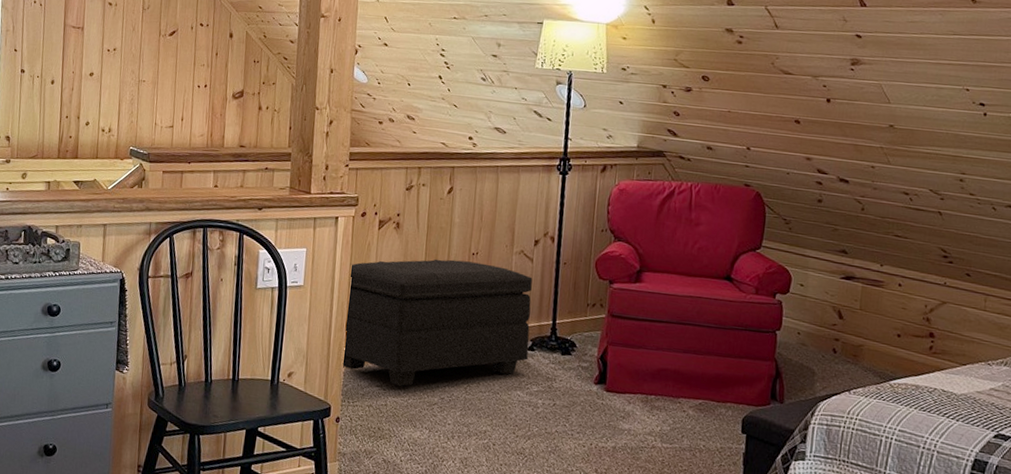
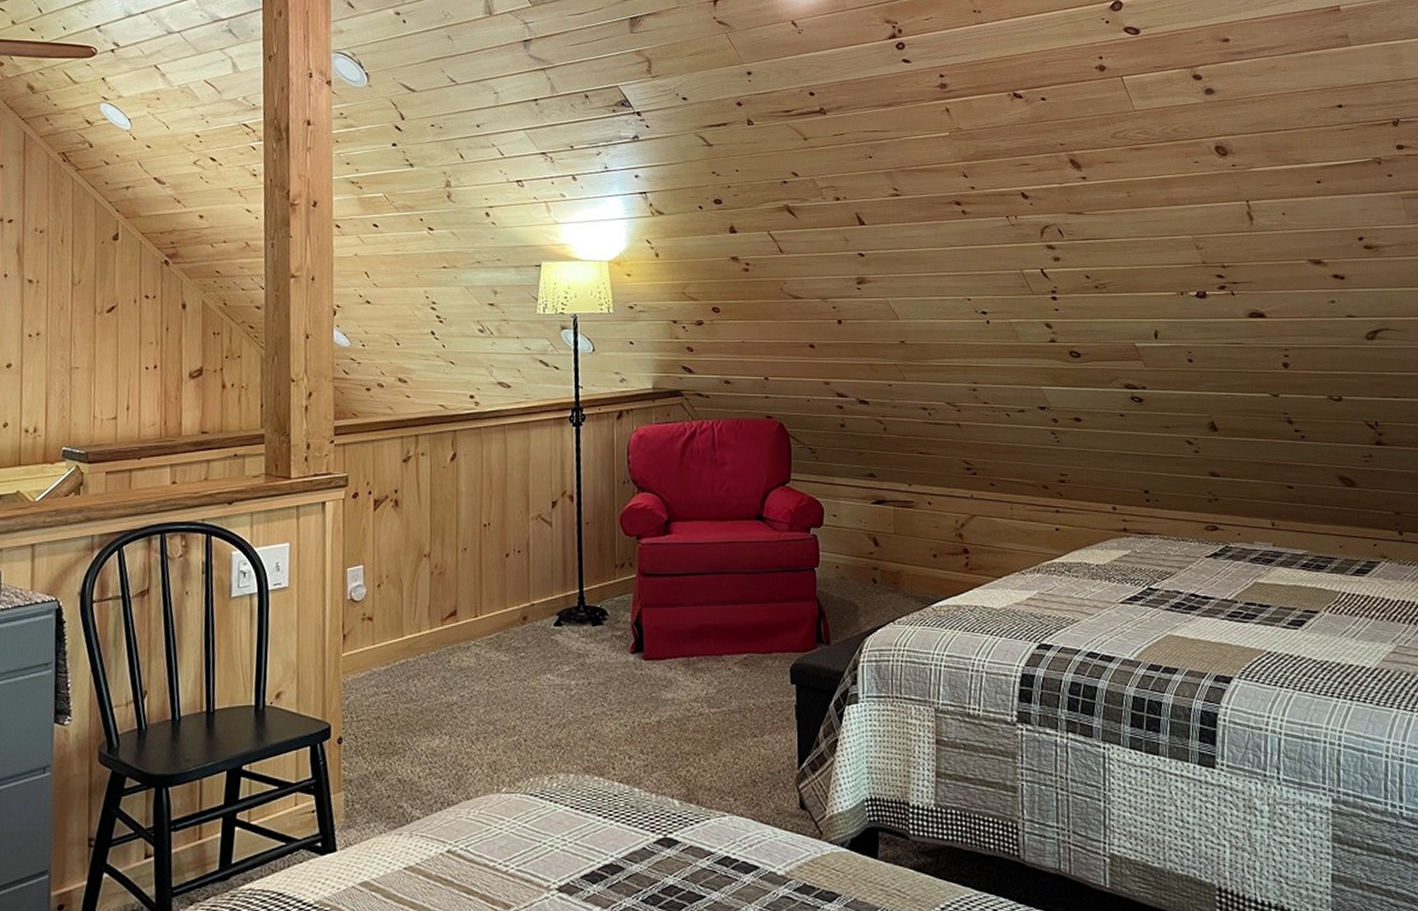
footstool: present [341,259,533,386] -> none [340,534,556,689]

